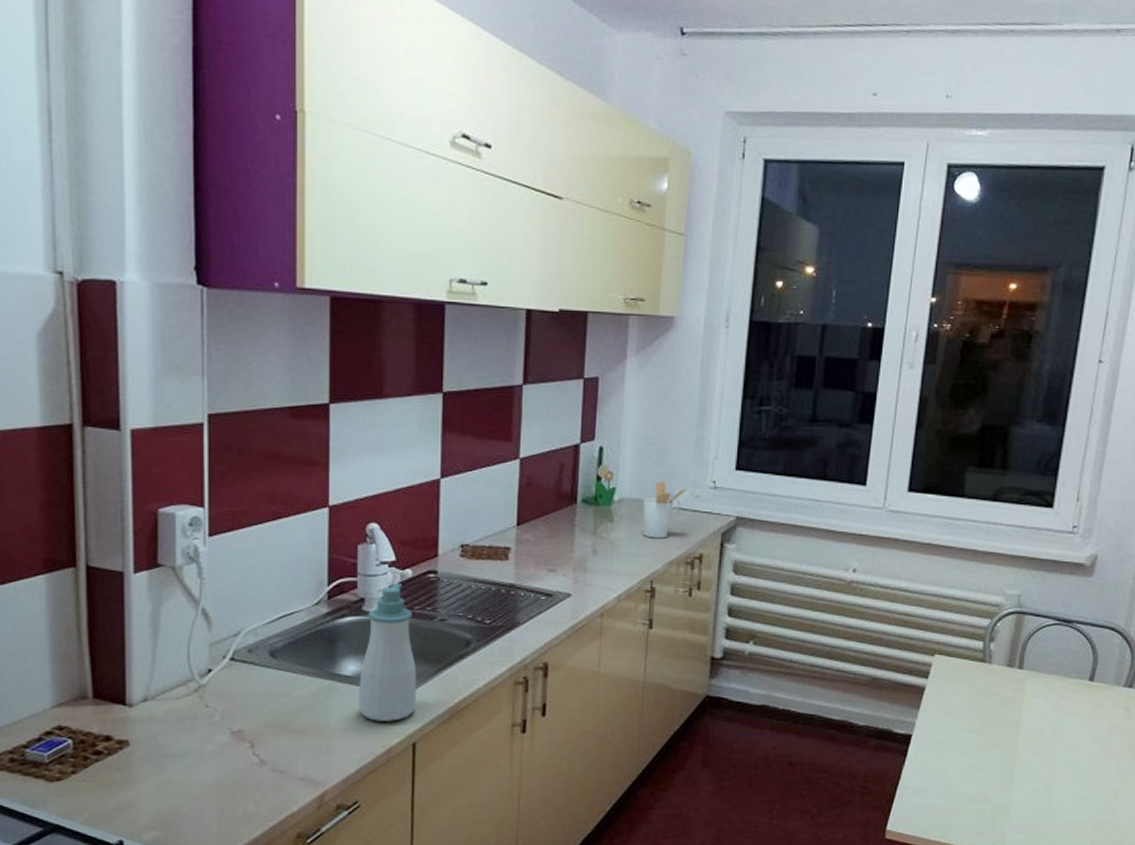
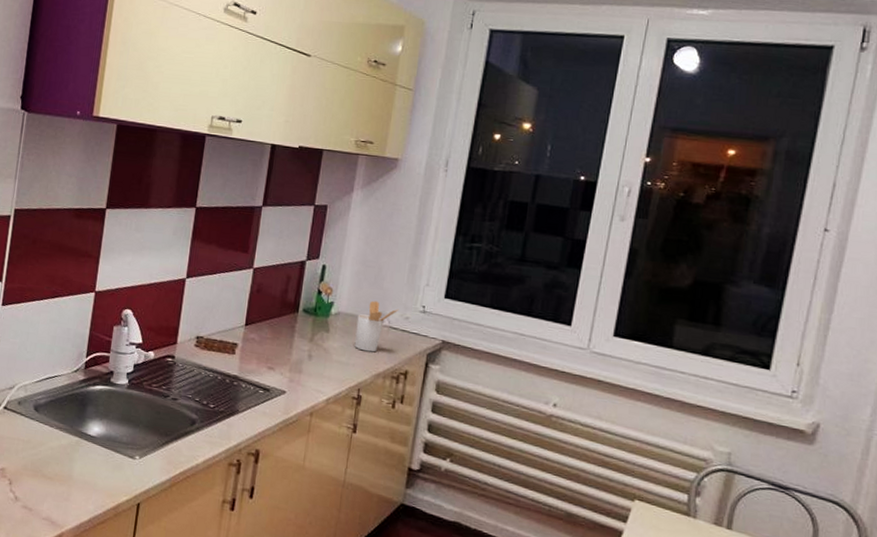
soap bottle: present [359,583,417,721] -> none [97,362,151,481]

